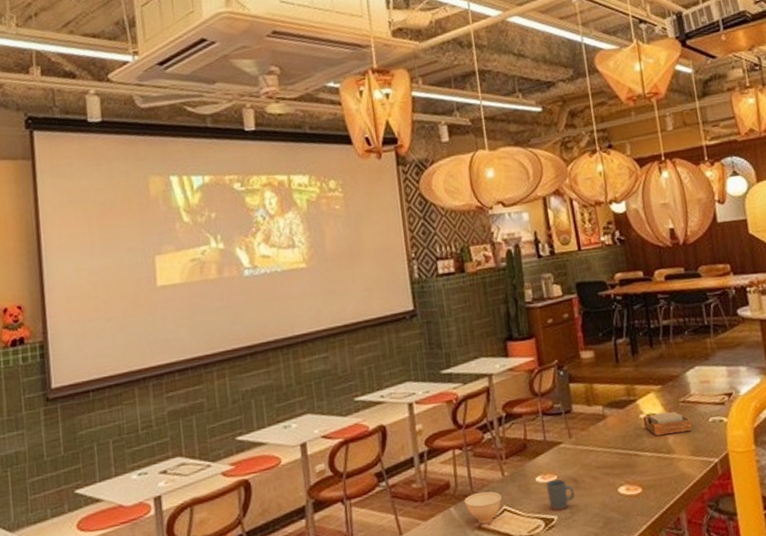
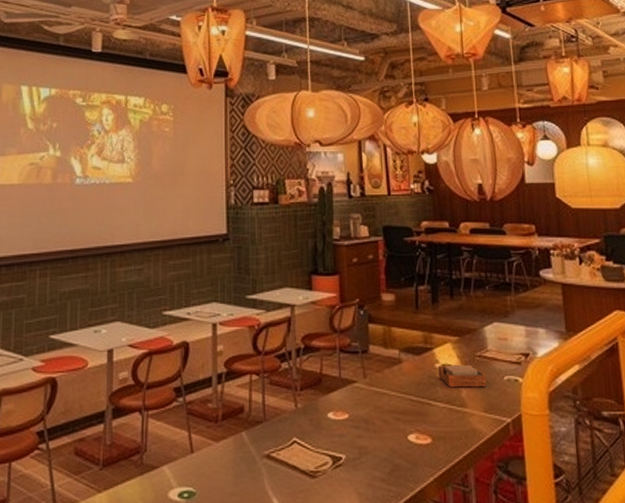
bowl: present [464,491,502,524] -> none [256,420,294,453]
mug: present [545,479,575,511] -> none [336,418,364,450]

